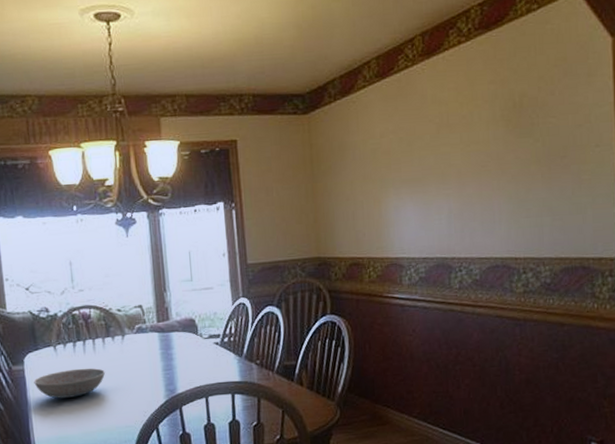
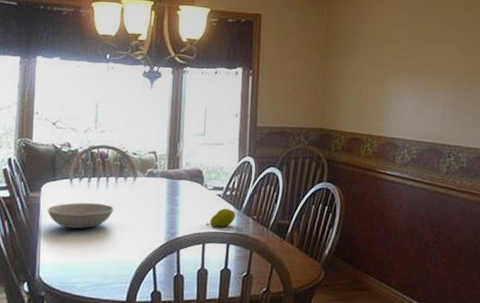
fruit: none [207,357,237,378] -> present [207,209,235,227]

